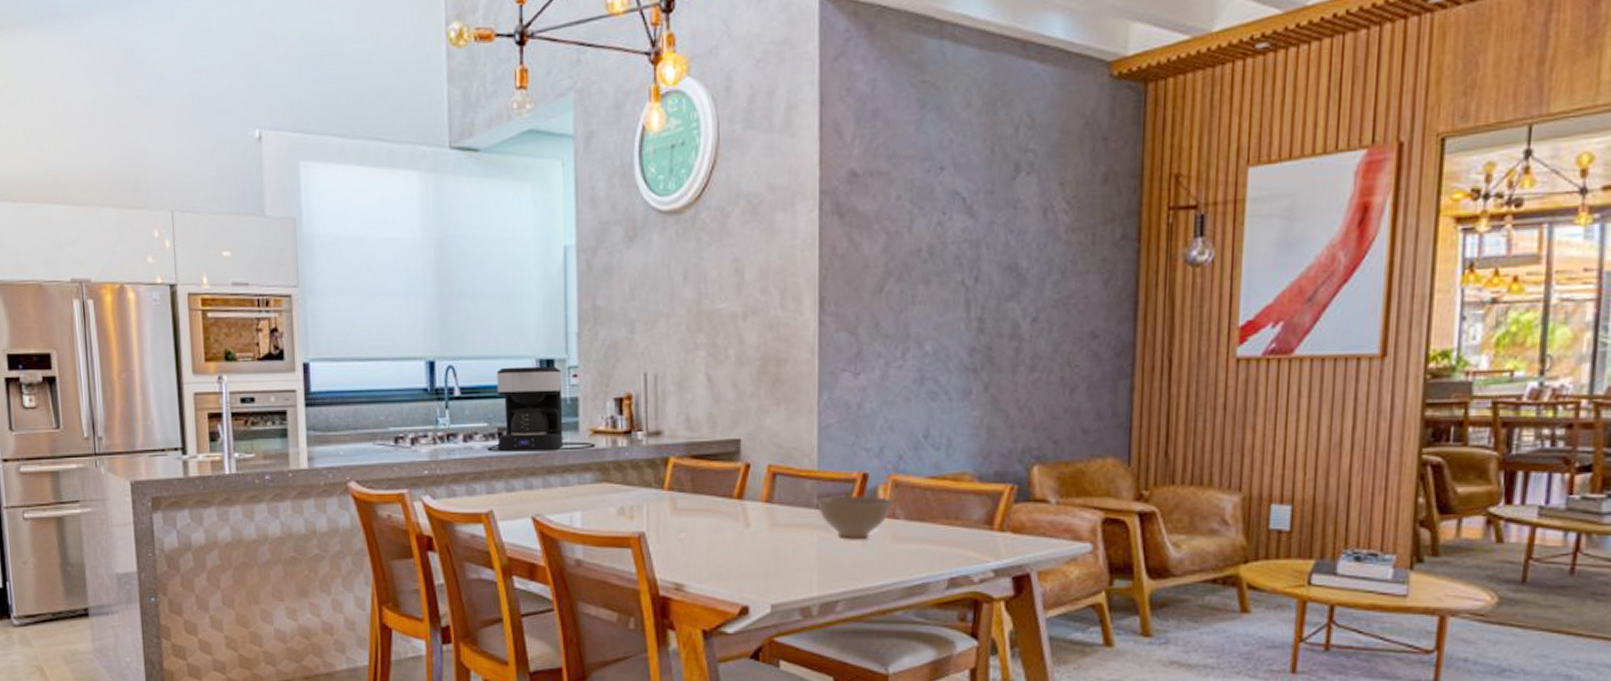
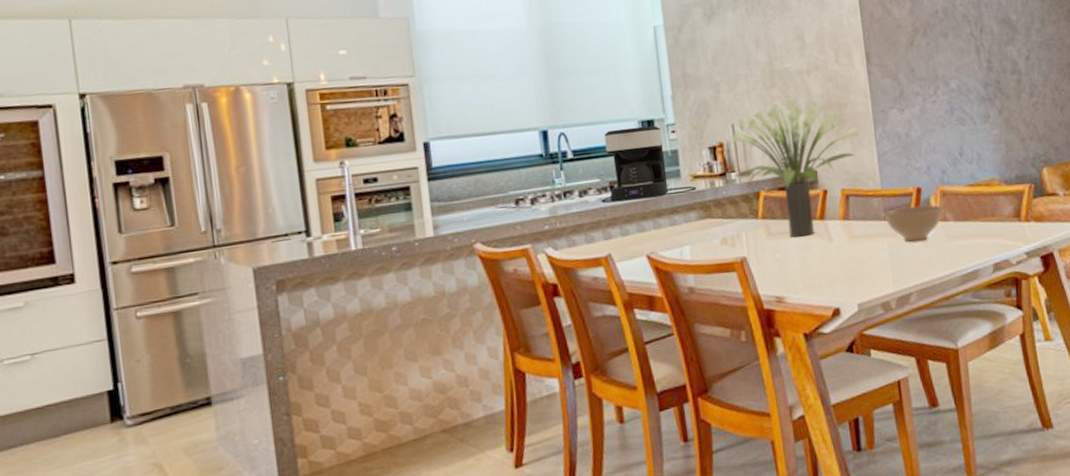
flower arrangement: none [640,345,798,516] -> present [730,97,859,238]

